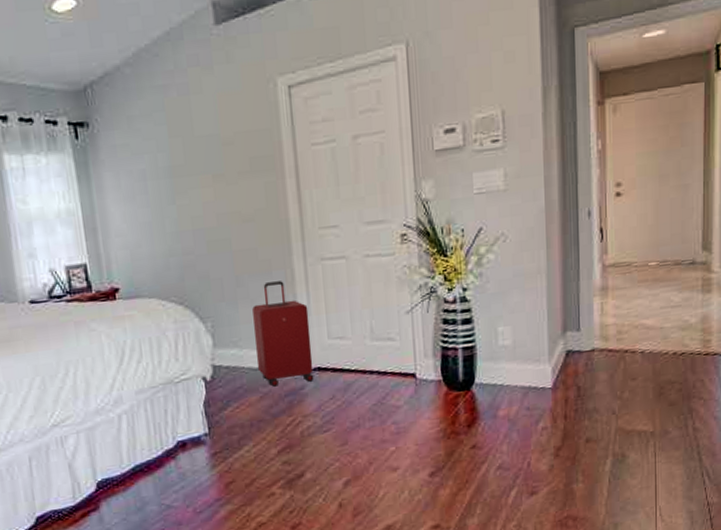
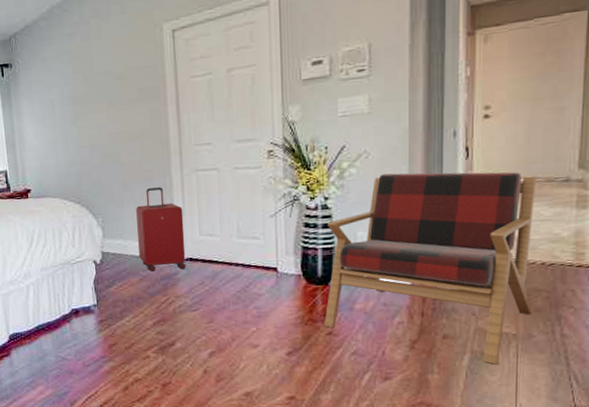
armchair: none [467,255,668,467] -> present [324,172,537,365]

